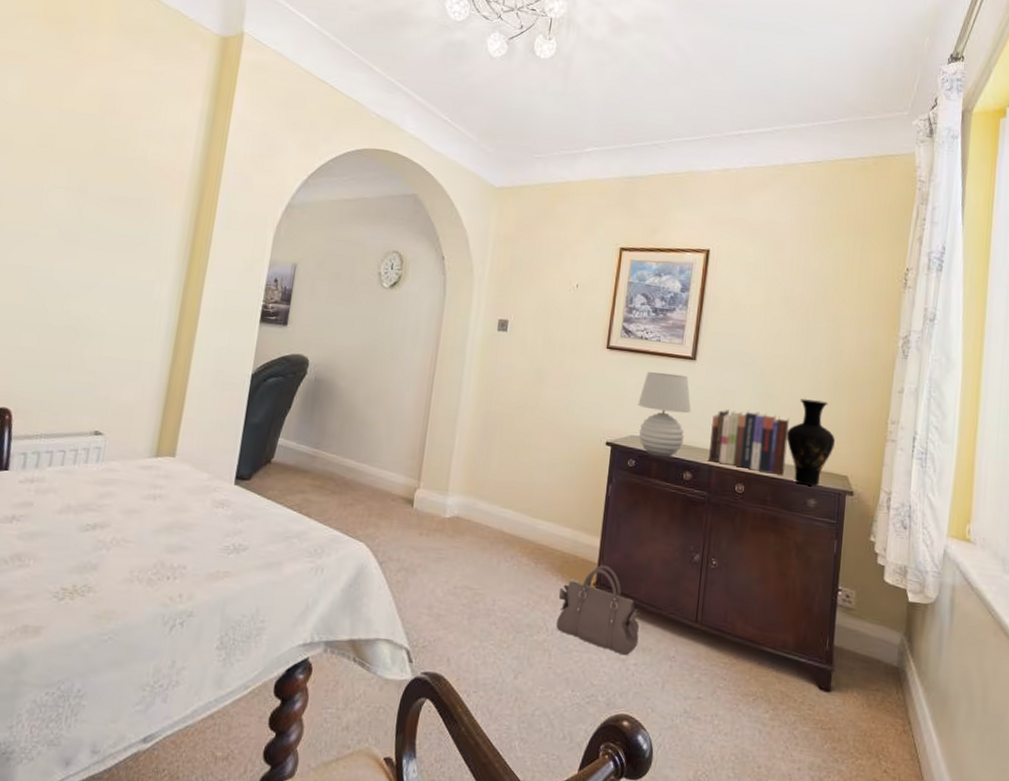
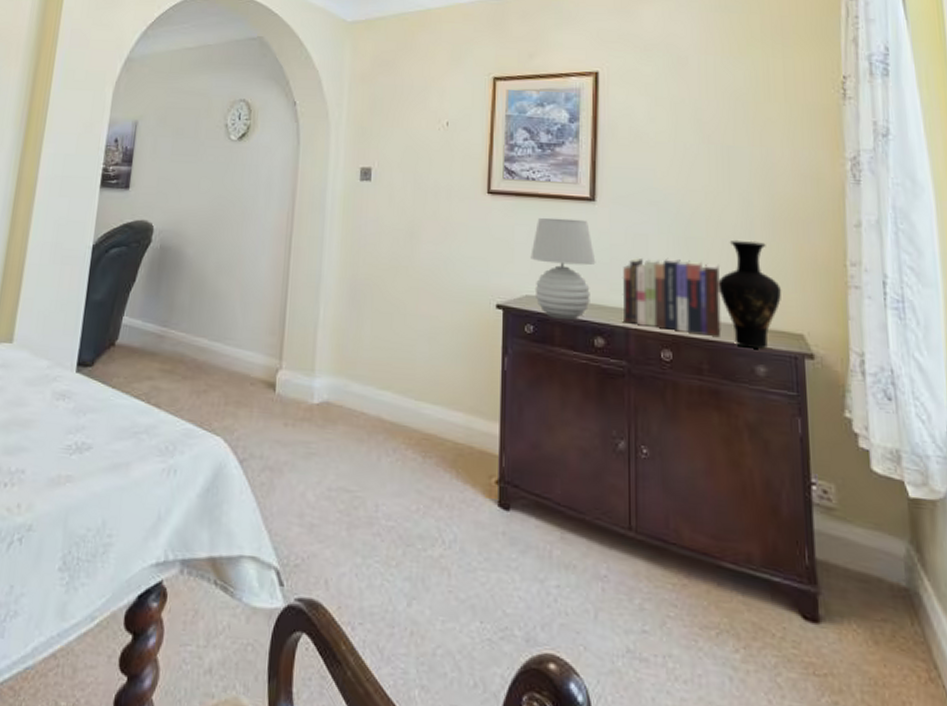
shoulder bag: present [556,564,641,656] -> none [454,457,559,575]

